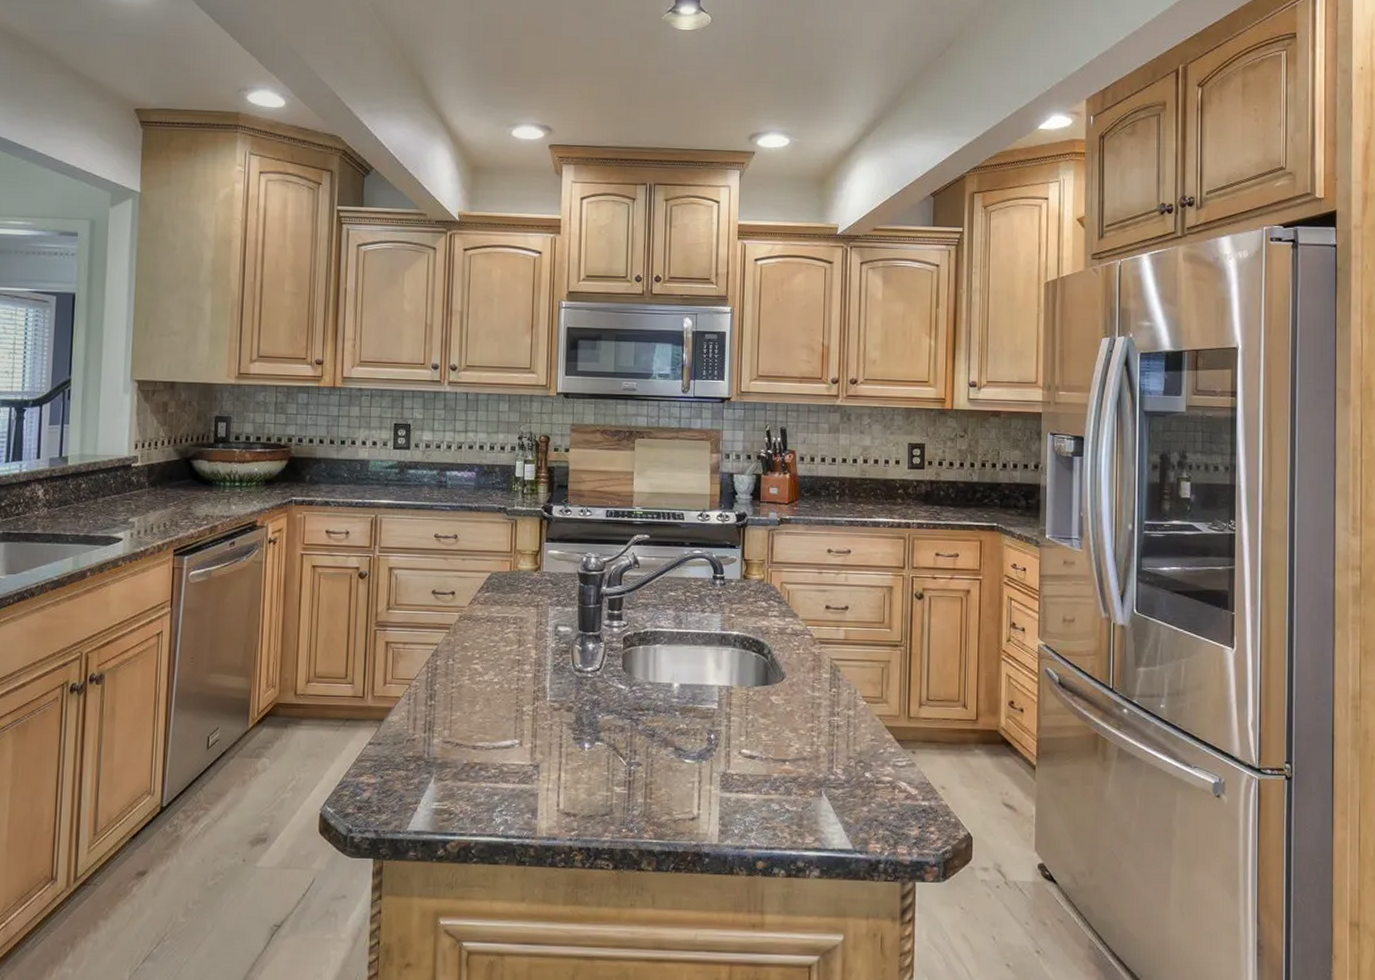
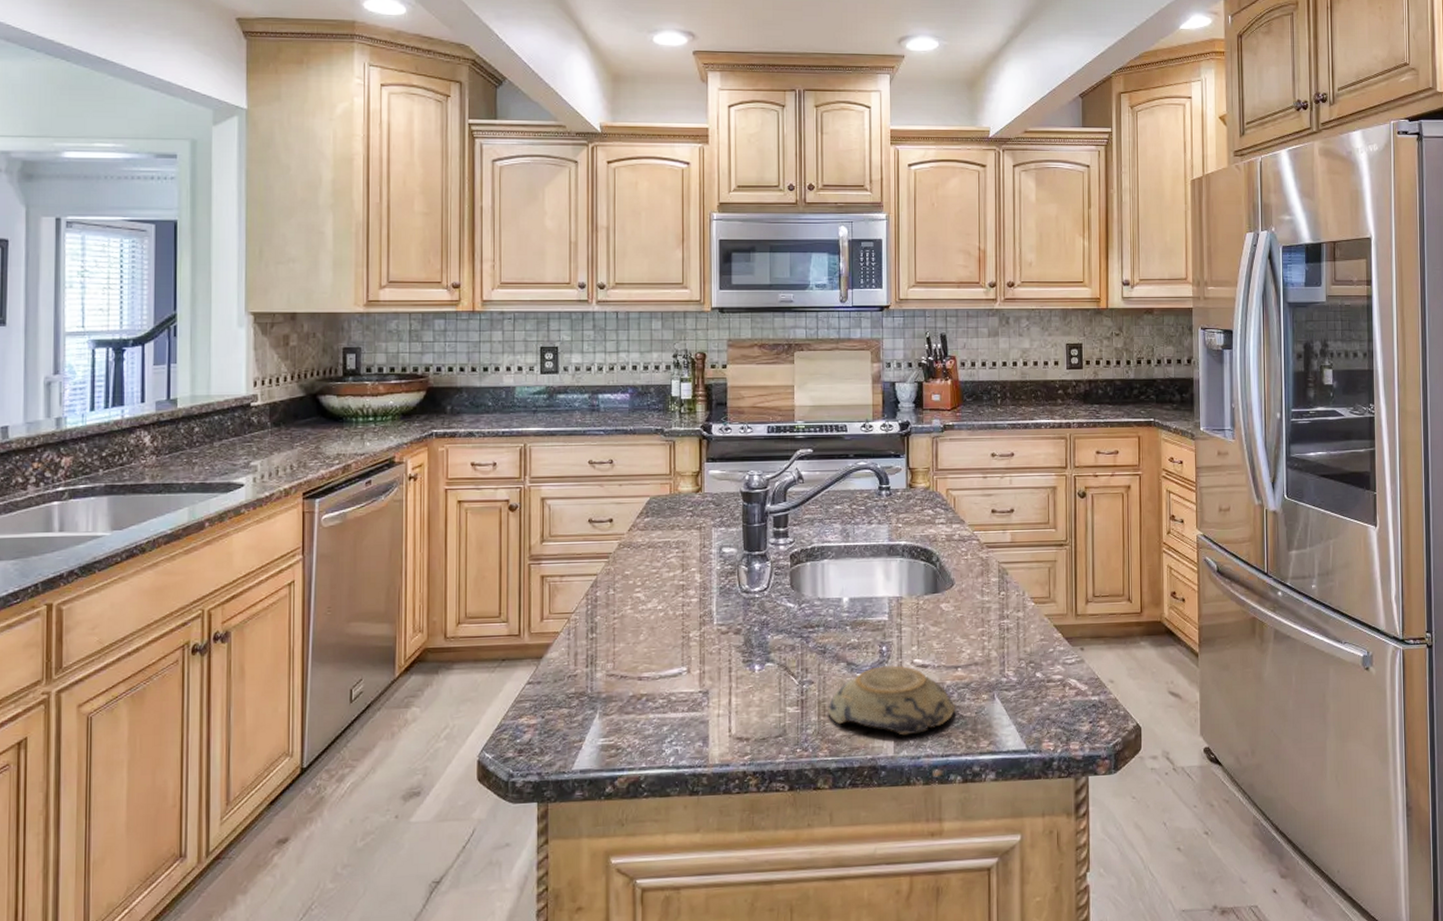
decorative bowl: none [654,754,782,825] -> present [828,665,956,736]

